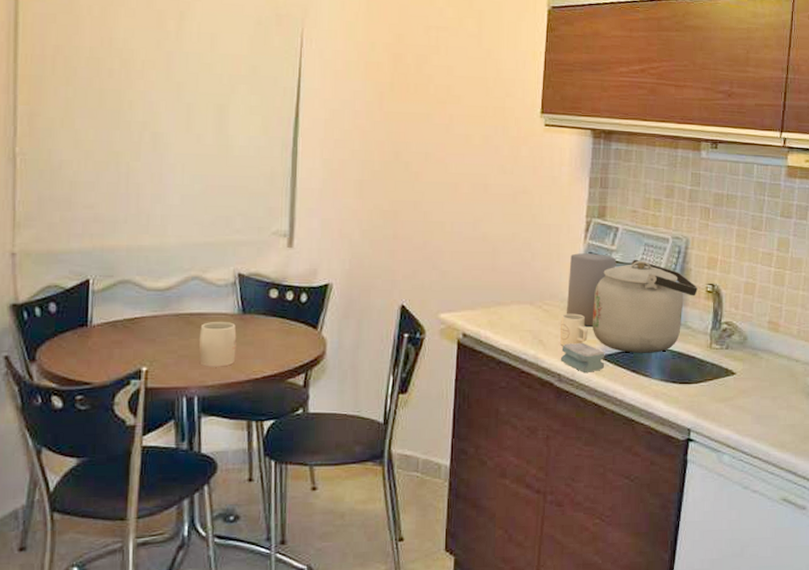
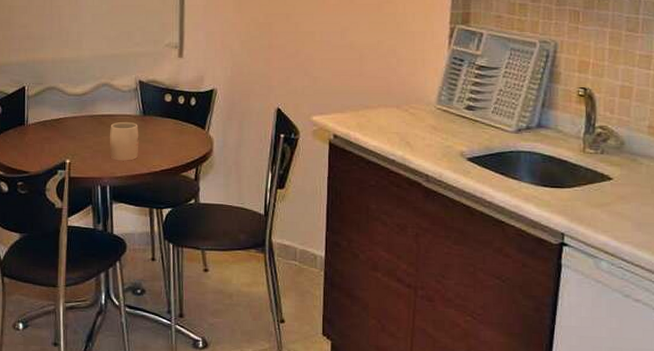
mug: present [560,313,588,346] -> none [427,116,455,148]
sponge: present [560,342,605,372] -> none [427,144,473,174]
canister: present [566,253,616,327] -> none [432,59,482,130]
kettle: present [592,259,698,354] -> none [458,63,568,157]

